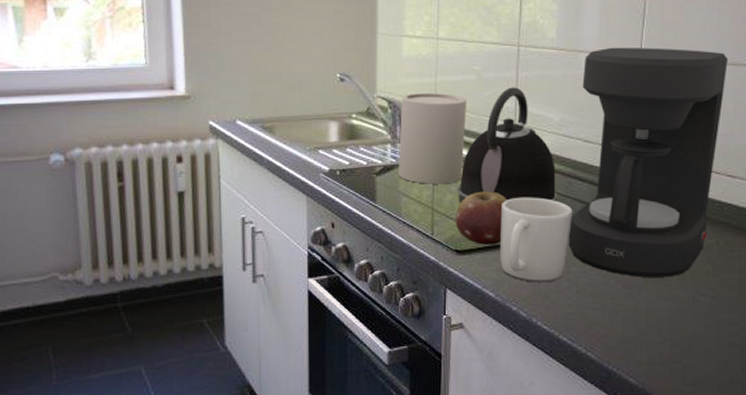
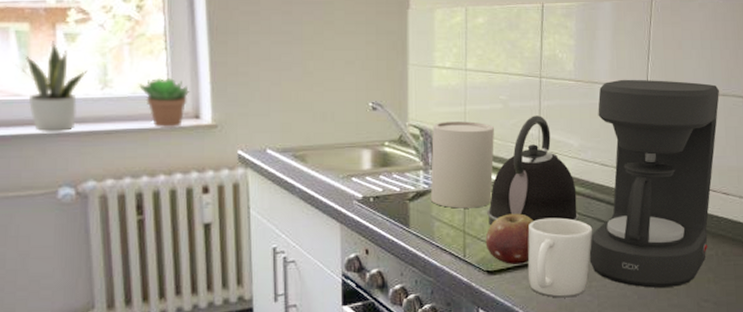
potted plant: none [13,16,74,102] -> present [15,41,88,132]
succulent plant: none [119,50,165,100] -> present [139,78,190,129]

